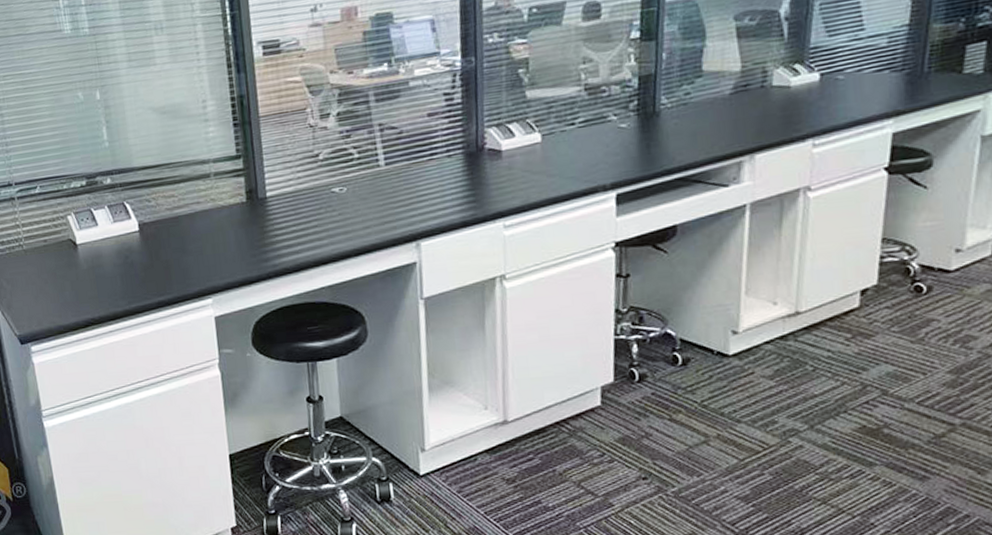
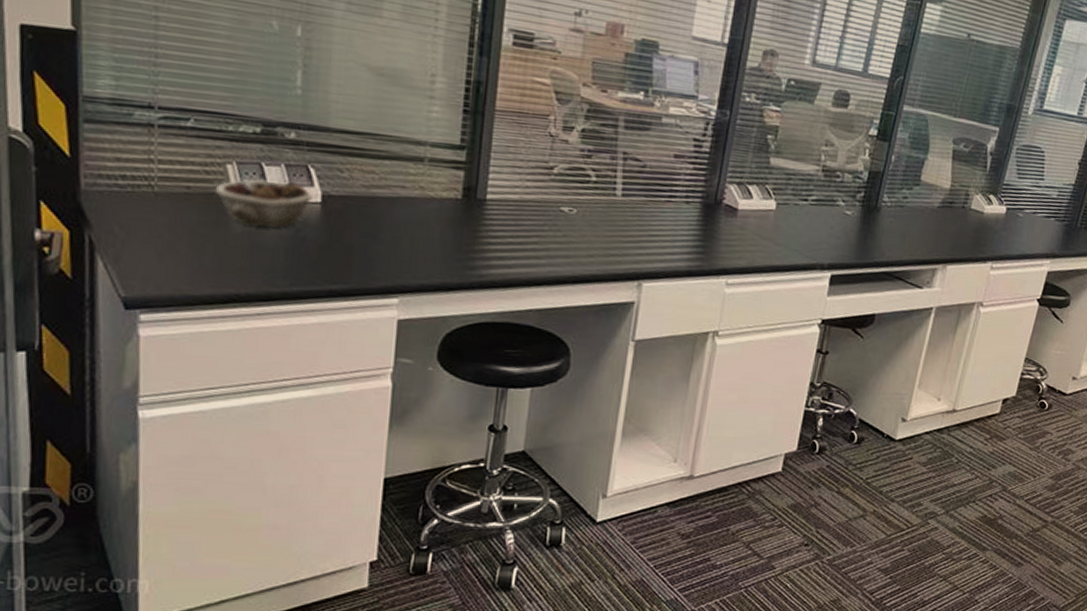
succulent planter: none [63,218,132,262] -> present [214,179,312,228]

